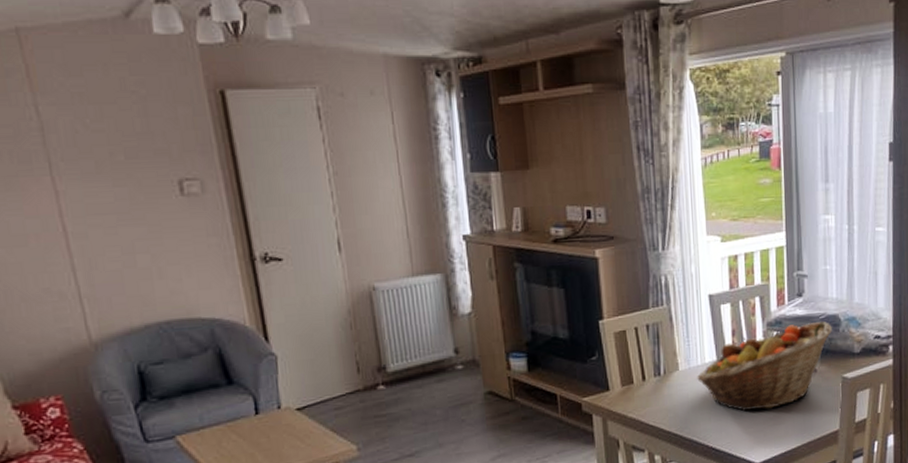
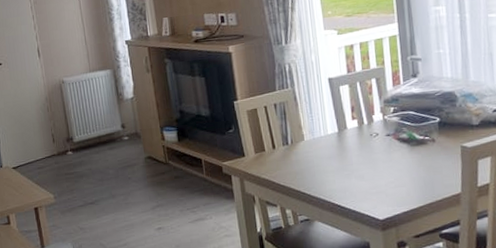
fruit basket: present [697,320,832,412] -> none [321,97,449,176]

